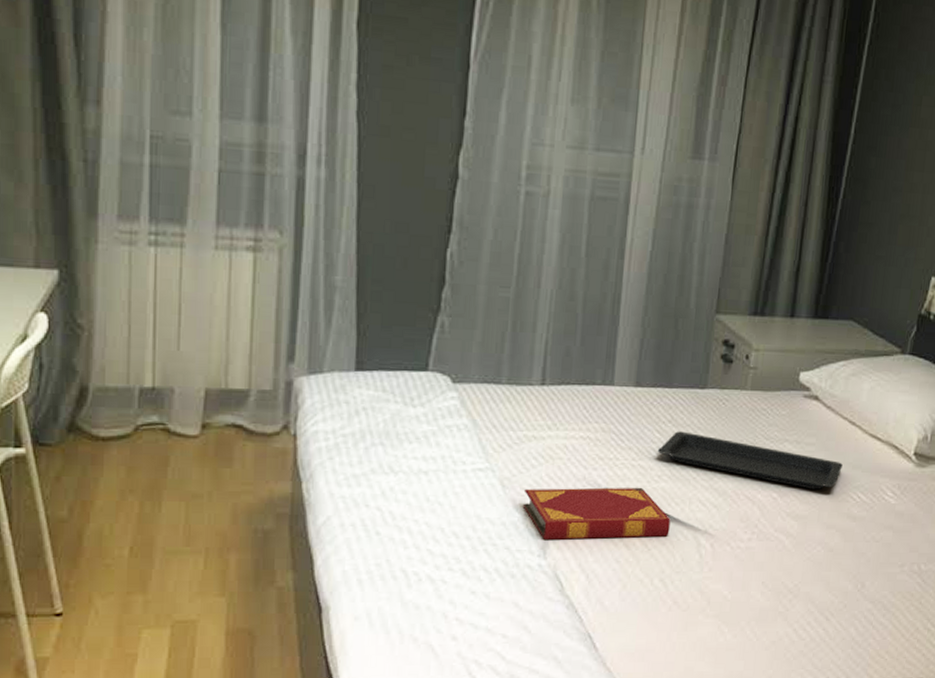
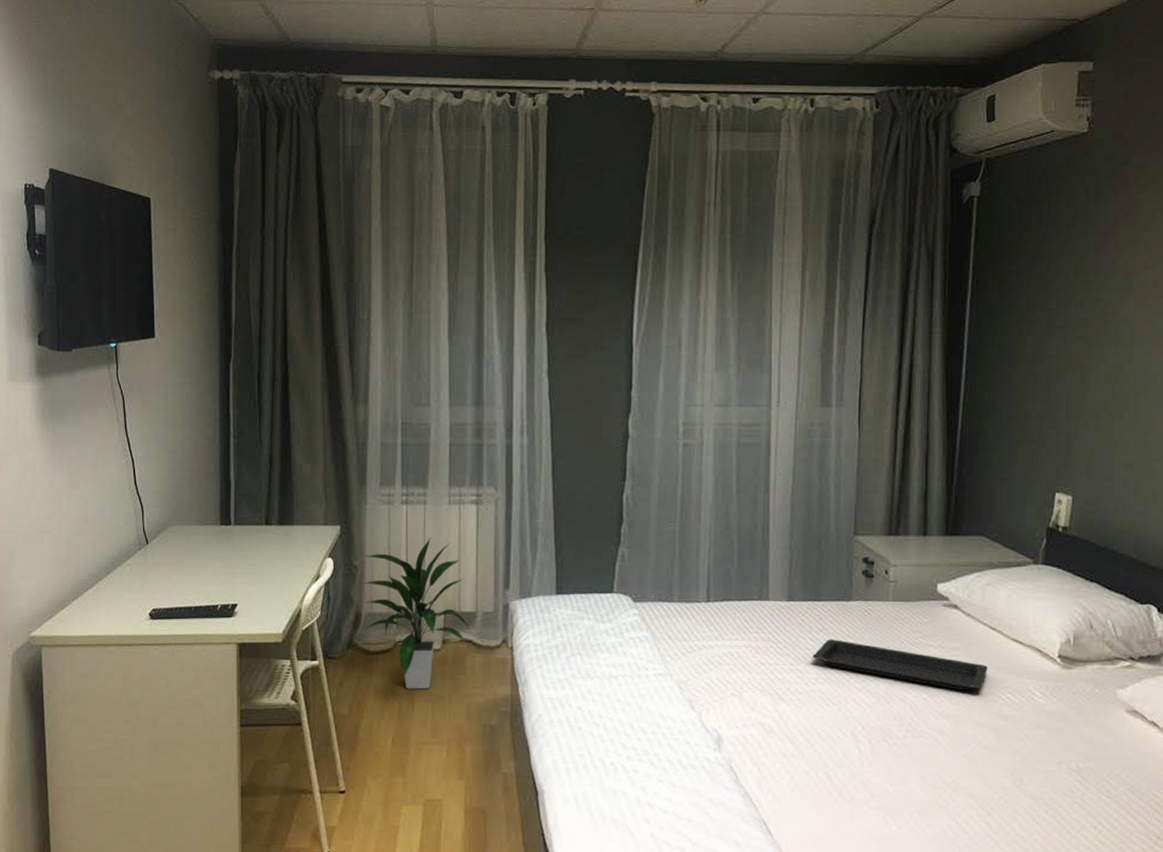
indoor plant: none [88,292,239,486] -> present [361,537,469,690]
hardback book: present [522,487,671,540] -> none [698,689,829,736]

